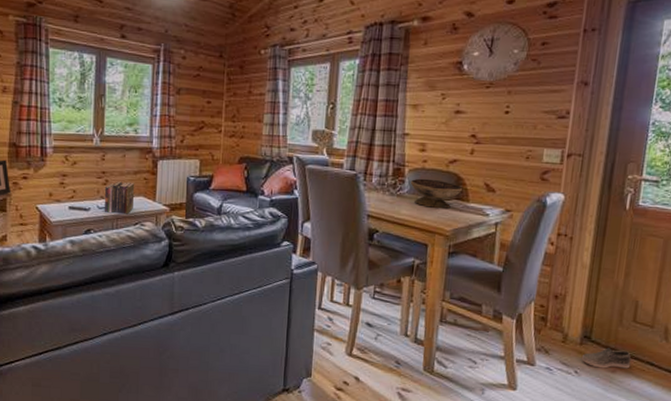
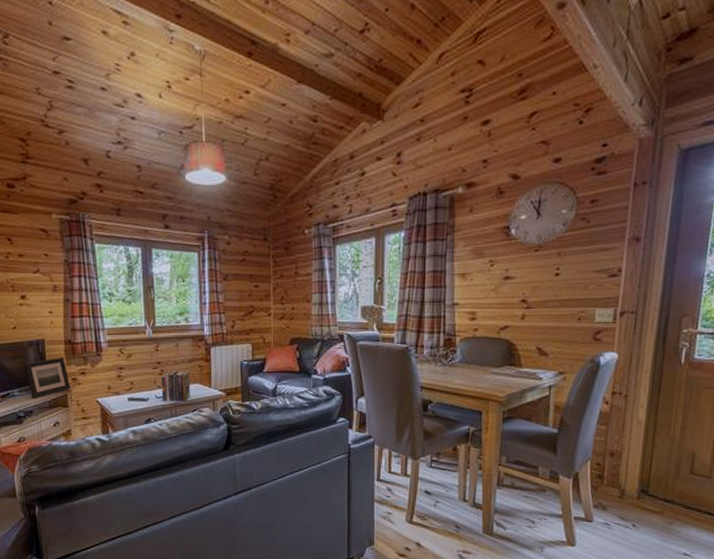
decorative bowl: present [410,178,463,209] -> none [461,347,515,375]
shoe: present [581,348,632,369] -> none [638,500,689,520]

